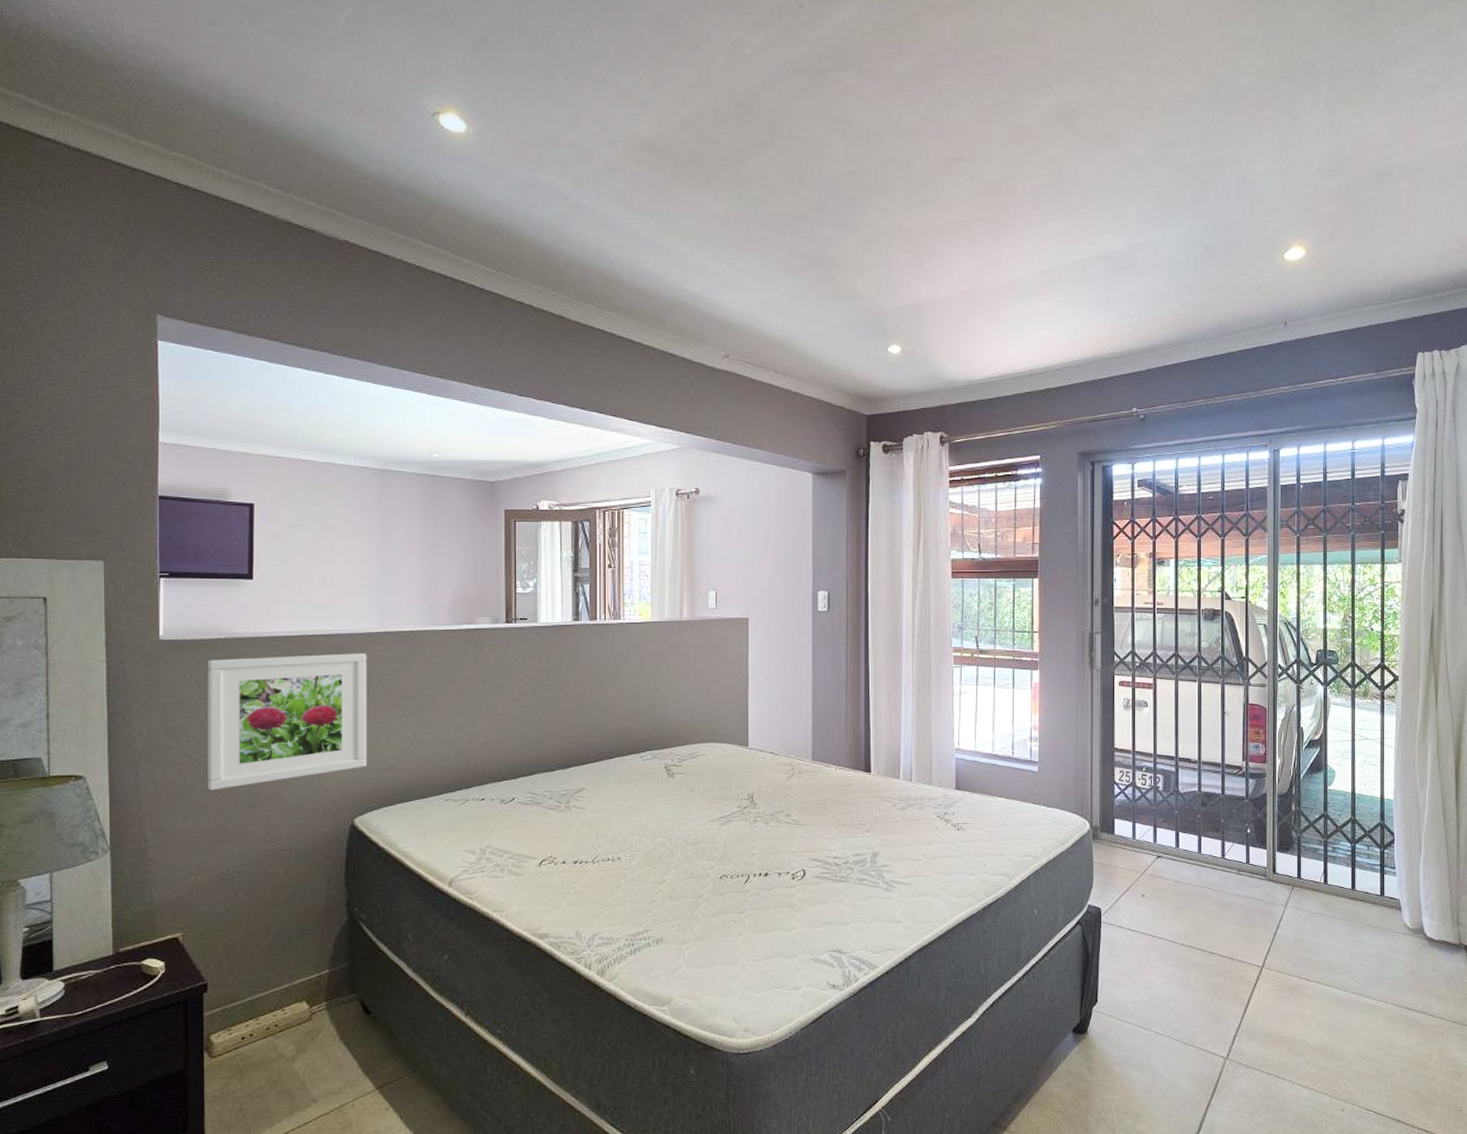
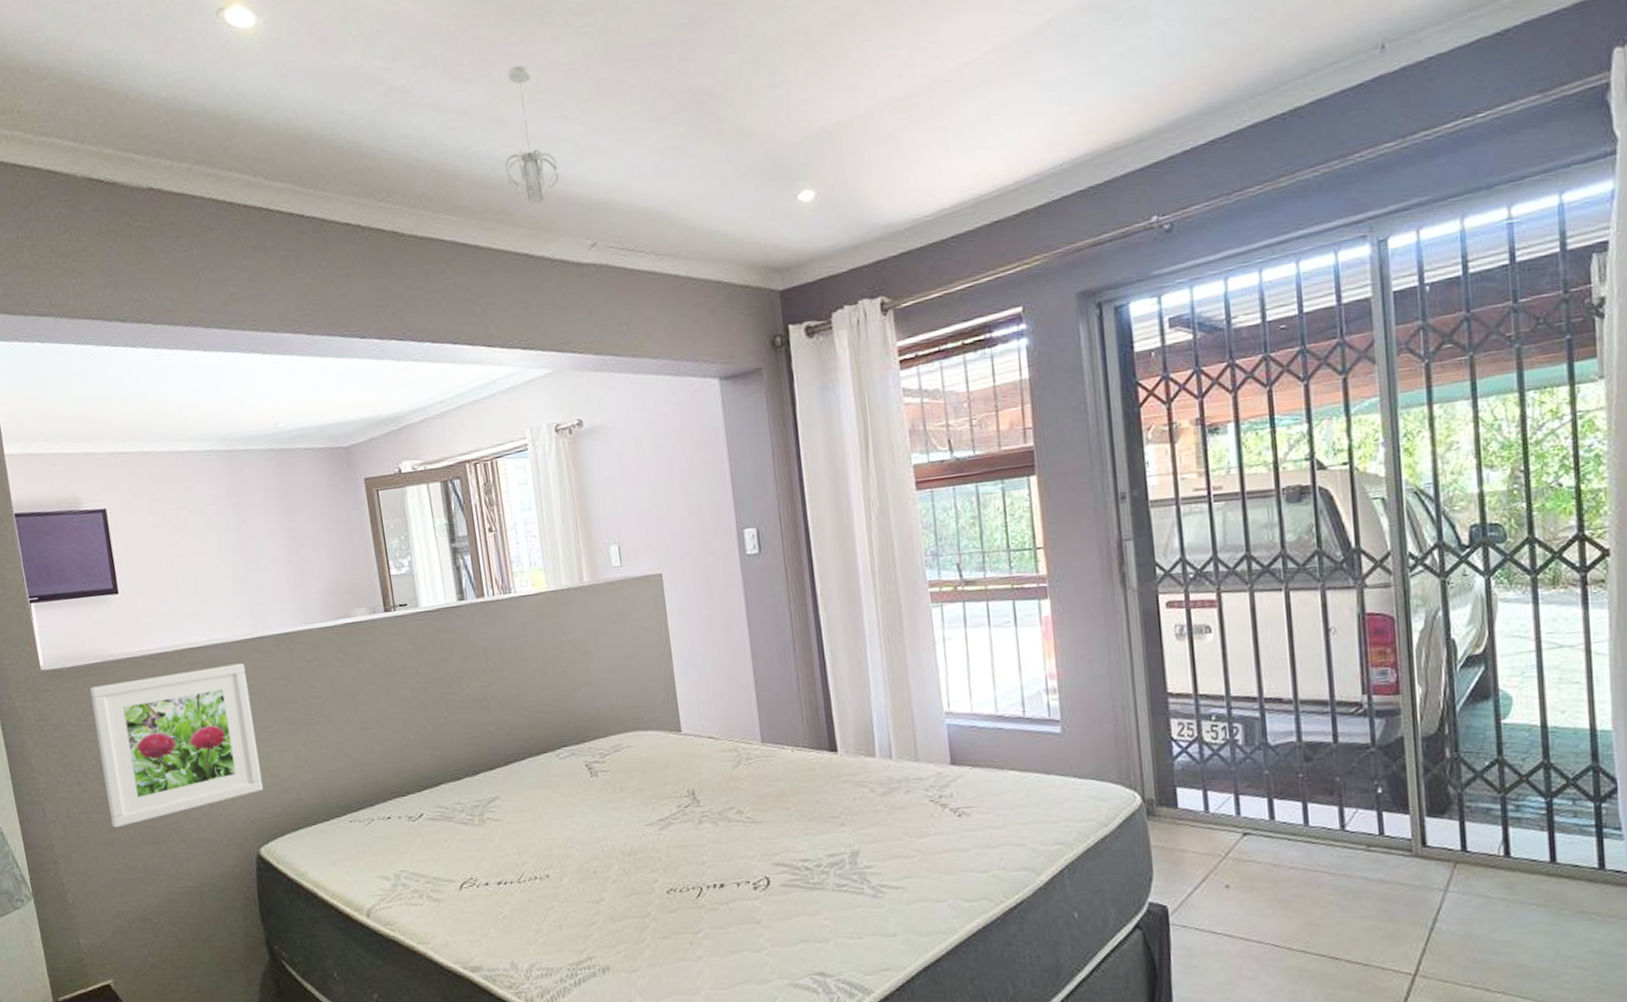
pendant light: none [662,209,706,318] -> present [504,65,559,206]

